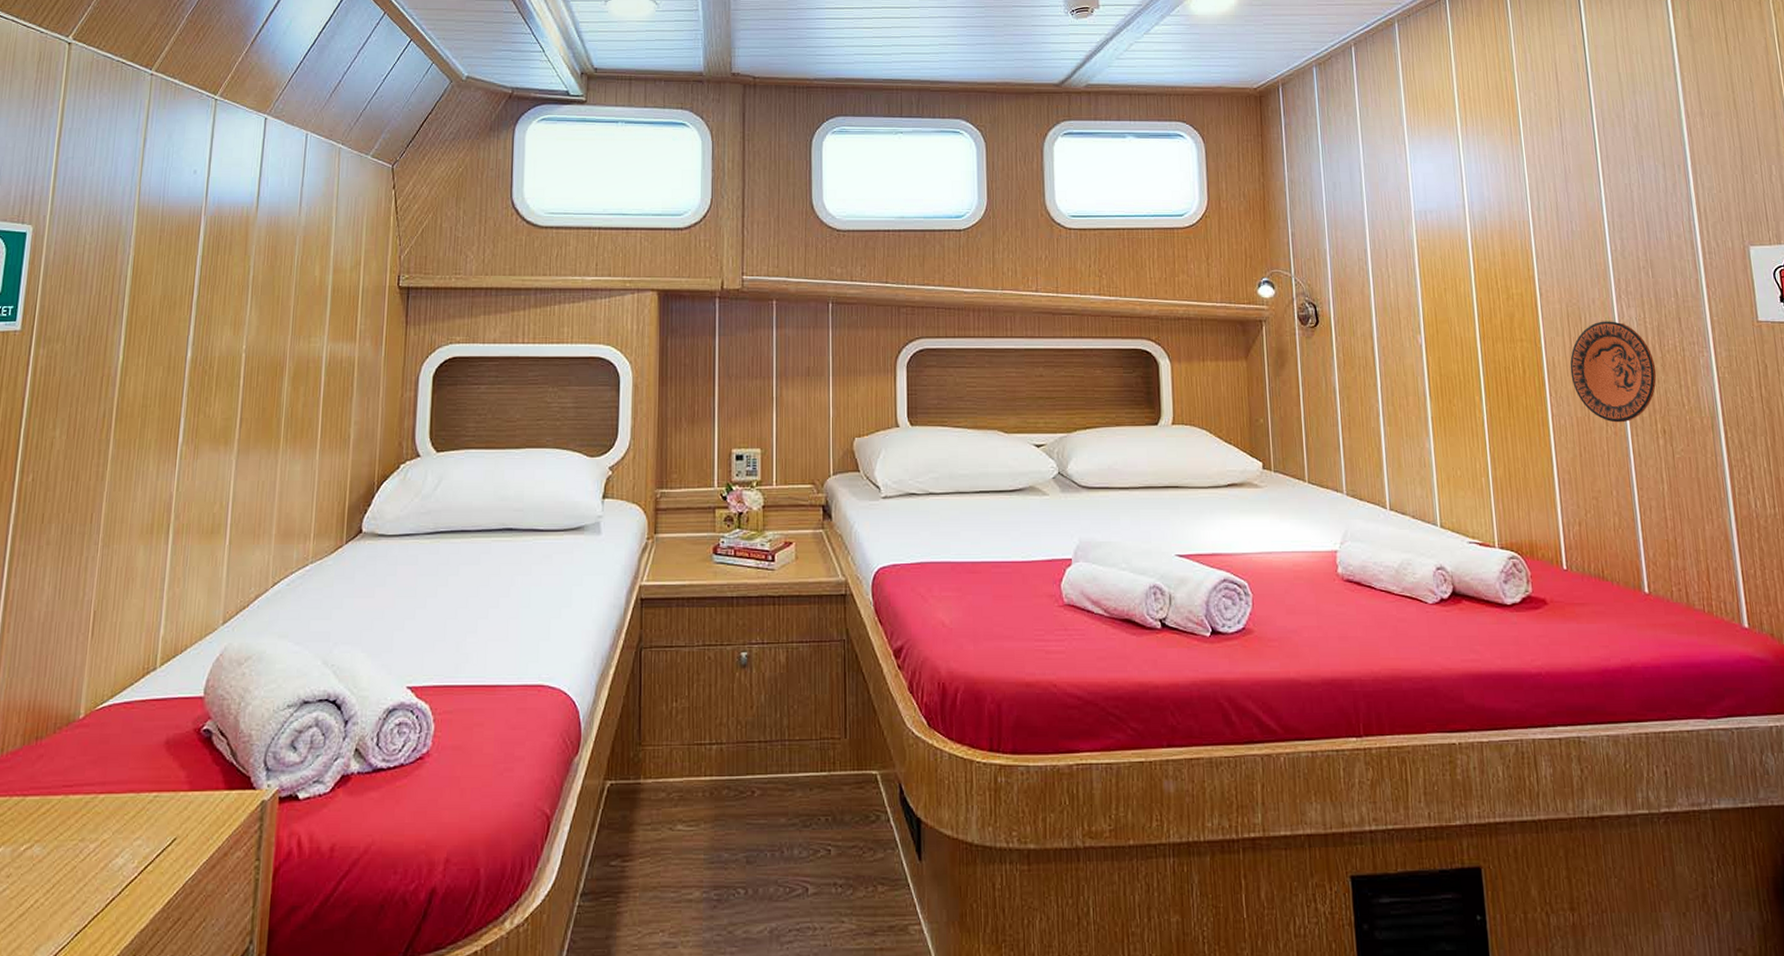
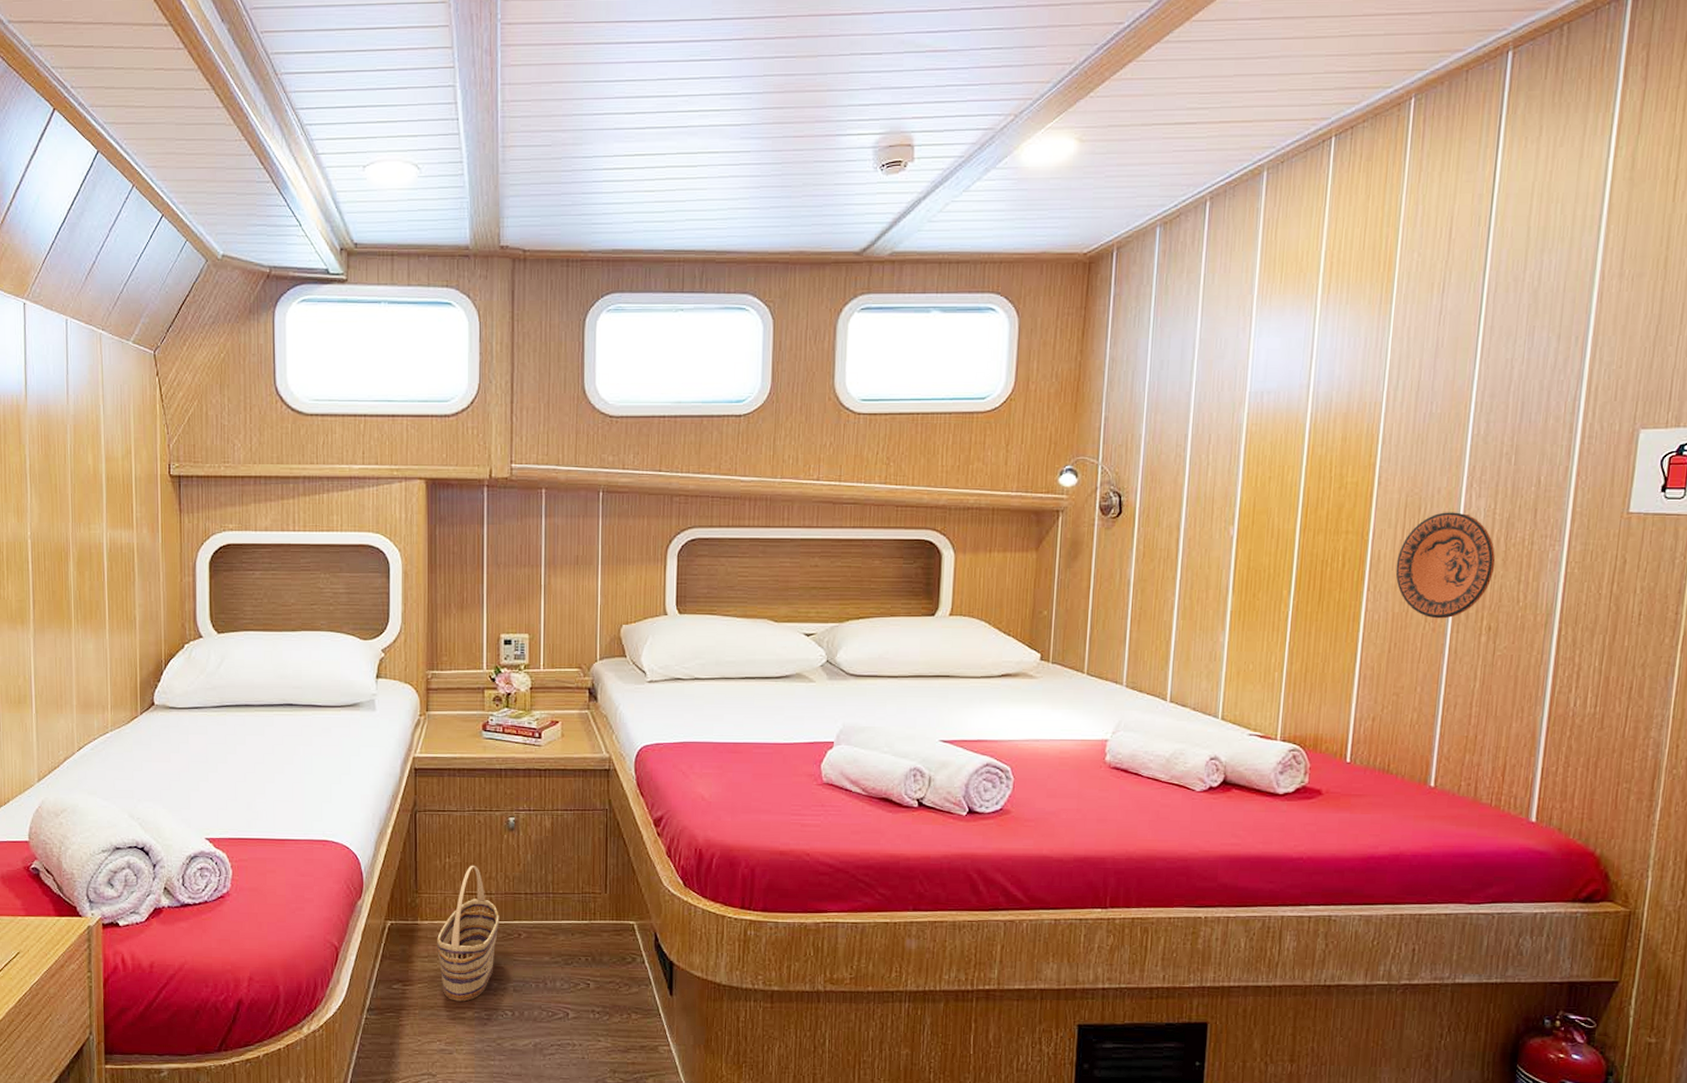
basket: none [661,709,731,879] -> present [437,865,499,1002]

